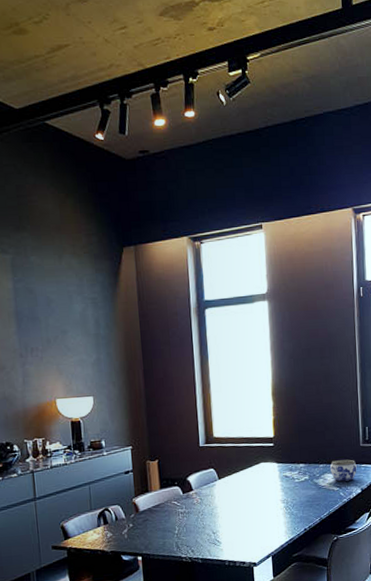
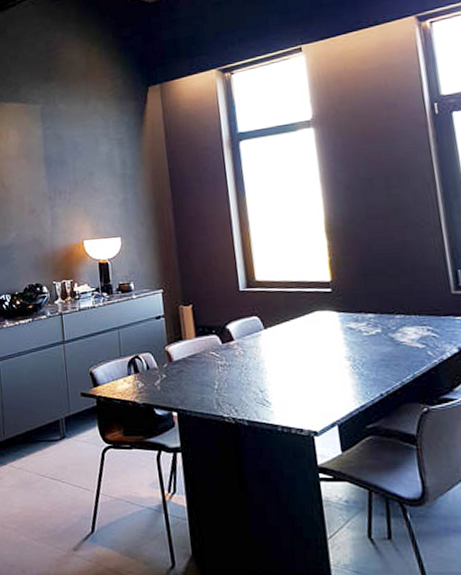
jar: present [330,459,357,482] -> none [410,310,450,338]

